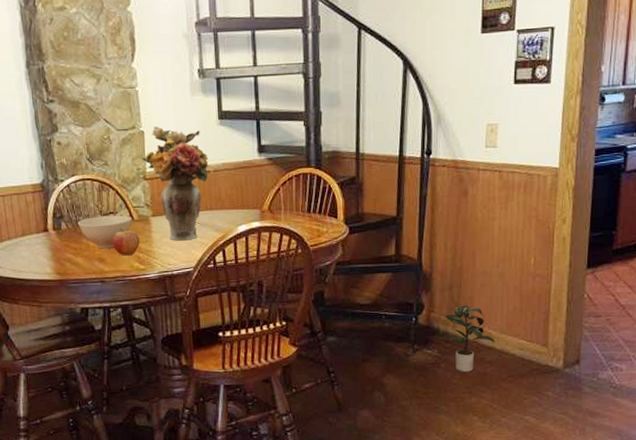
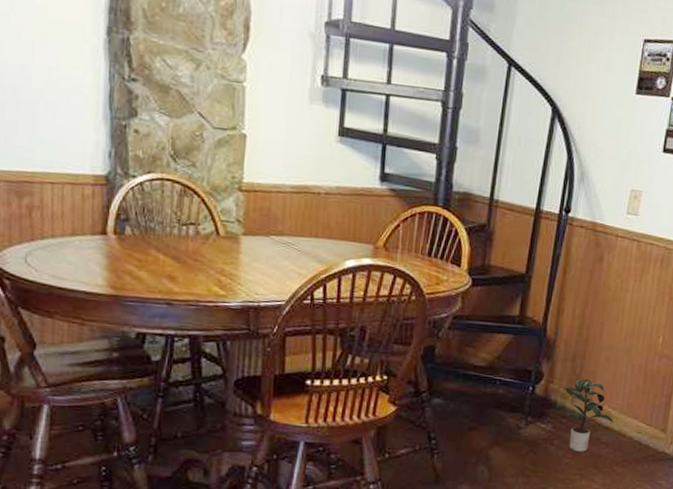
bowl: present [77,215,132,249] -> none [147,225,218,266]
fruit: present [112,228,140,255] -> none [188,243,224,276]
flower arrangement: present [142,126,209,241] -> none [239,131,321,269]

